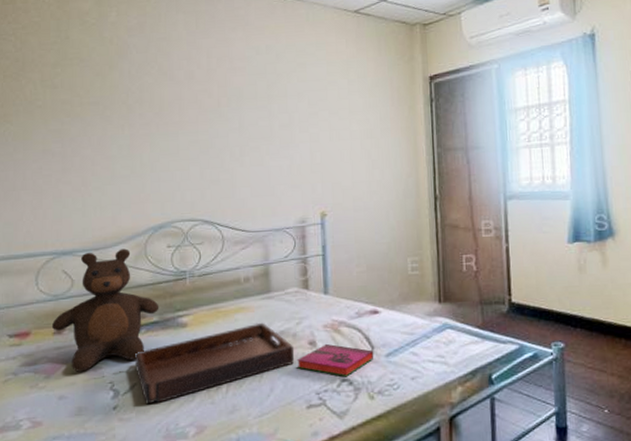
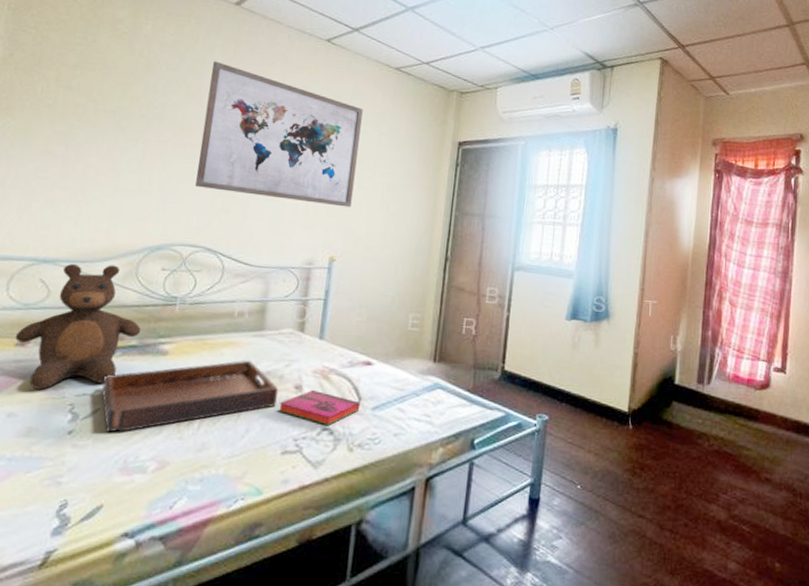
wall art: none [178,36,333,163] -> present [195,61,363,208]

